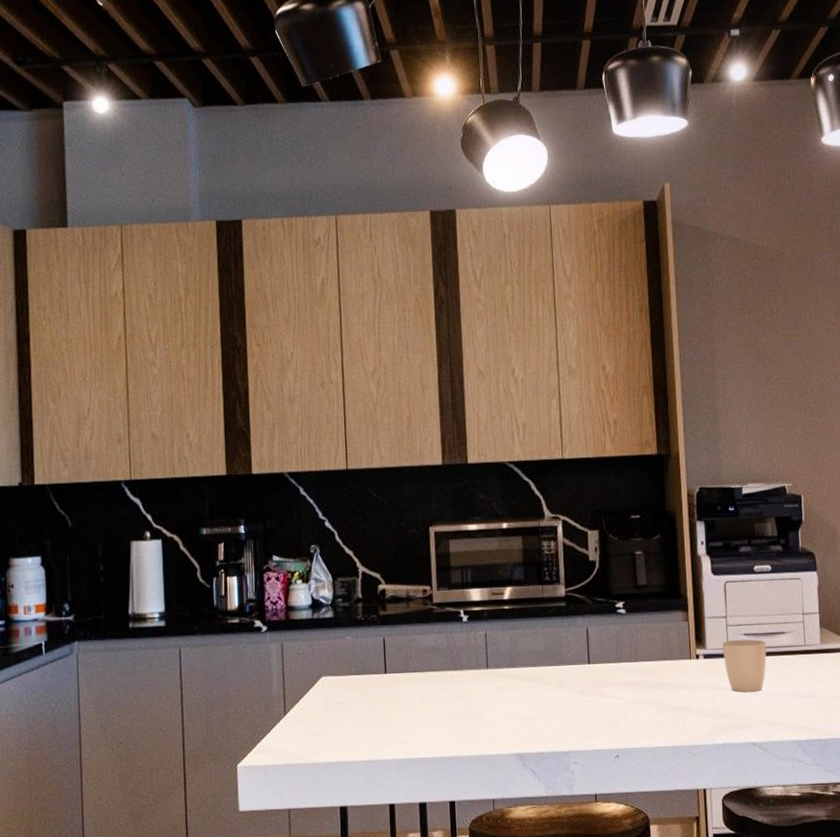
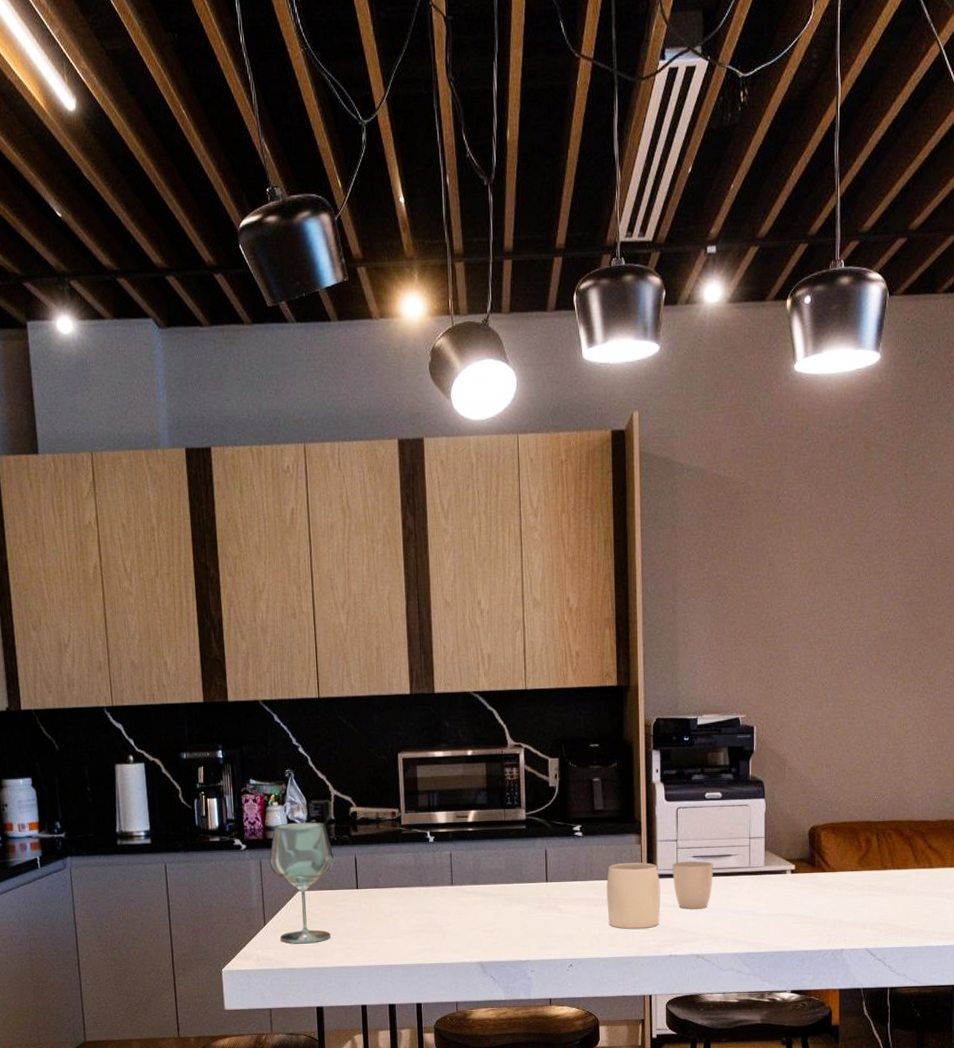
wine glass: none [291,601,361,736] -> present [269,822,335,944]
mug: none [653,641,712,715] -> present [606,862,661,929]

